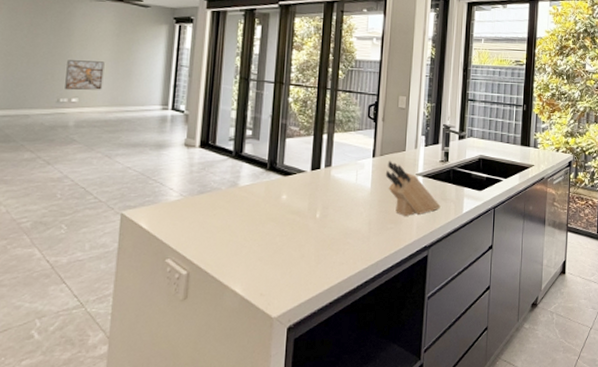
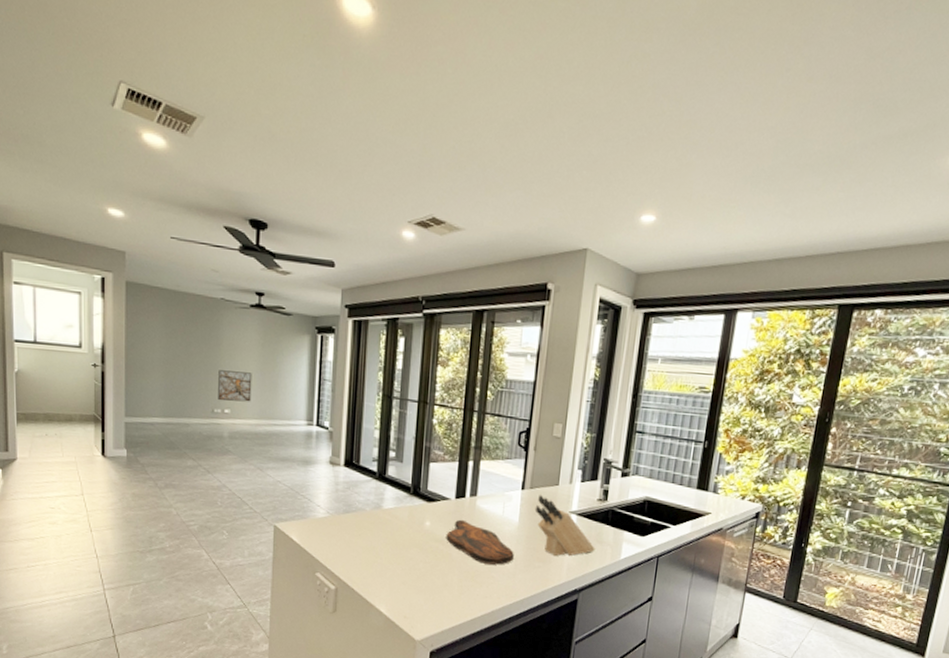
cutting board: none [302,190,368,231] -> present [446,519,514,565]

